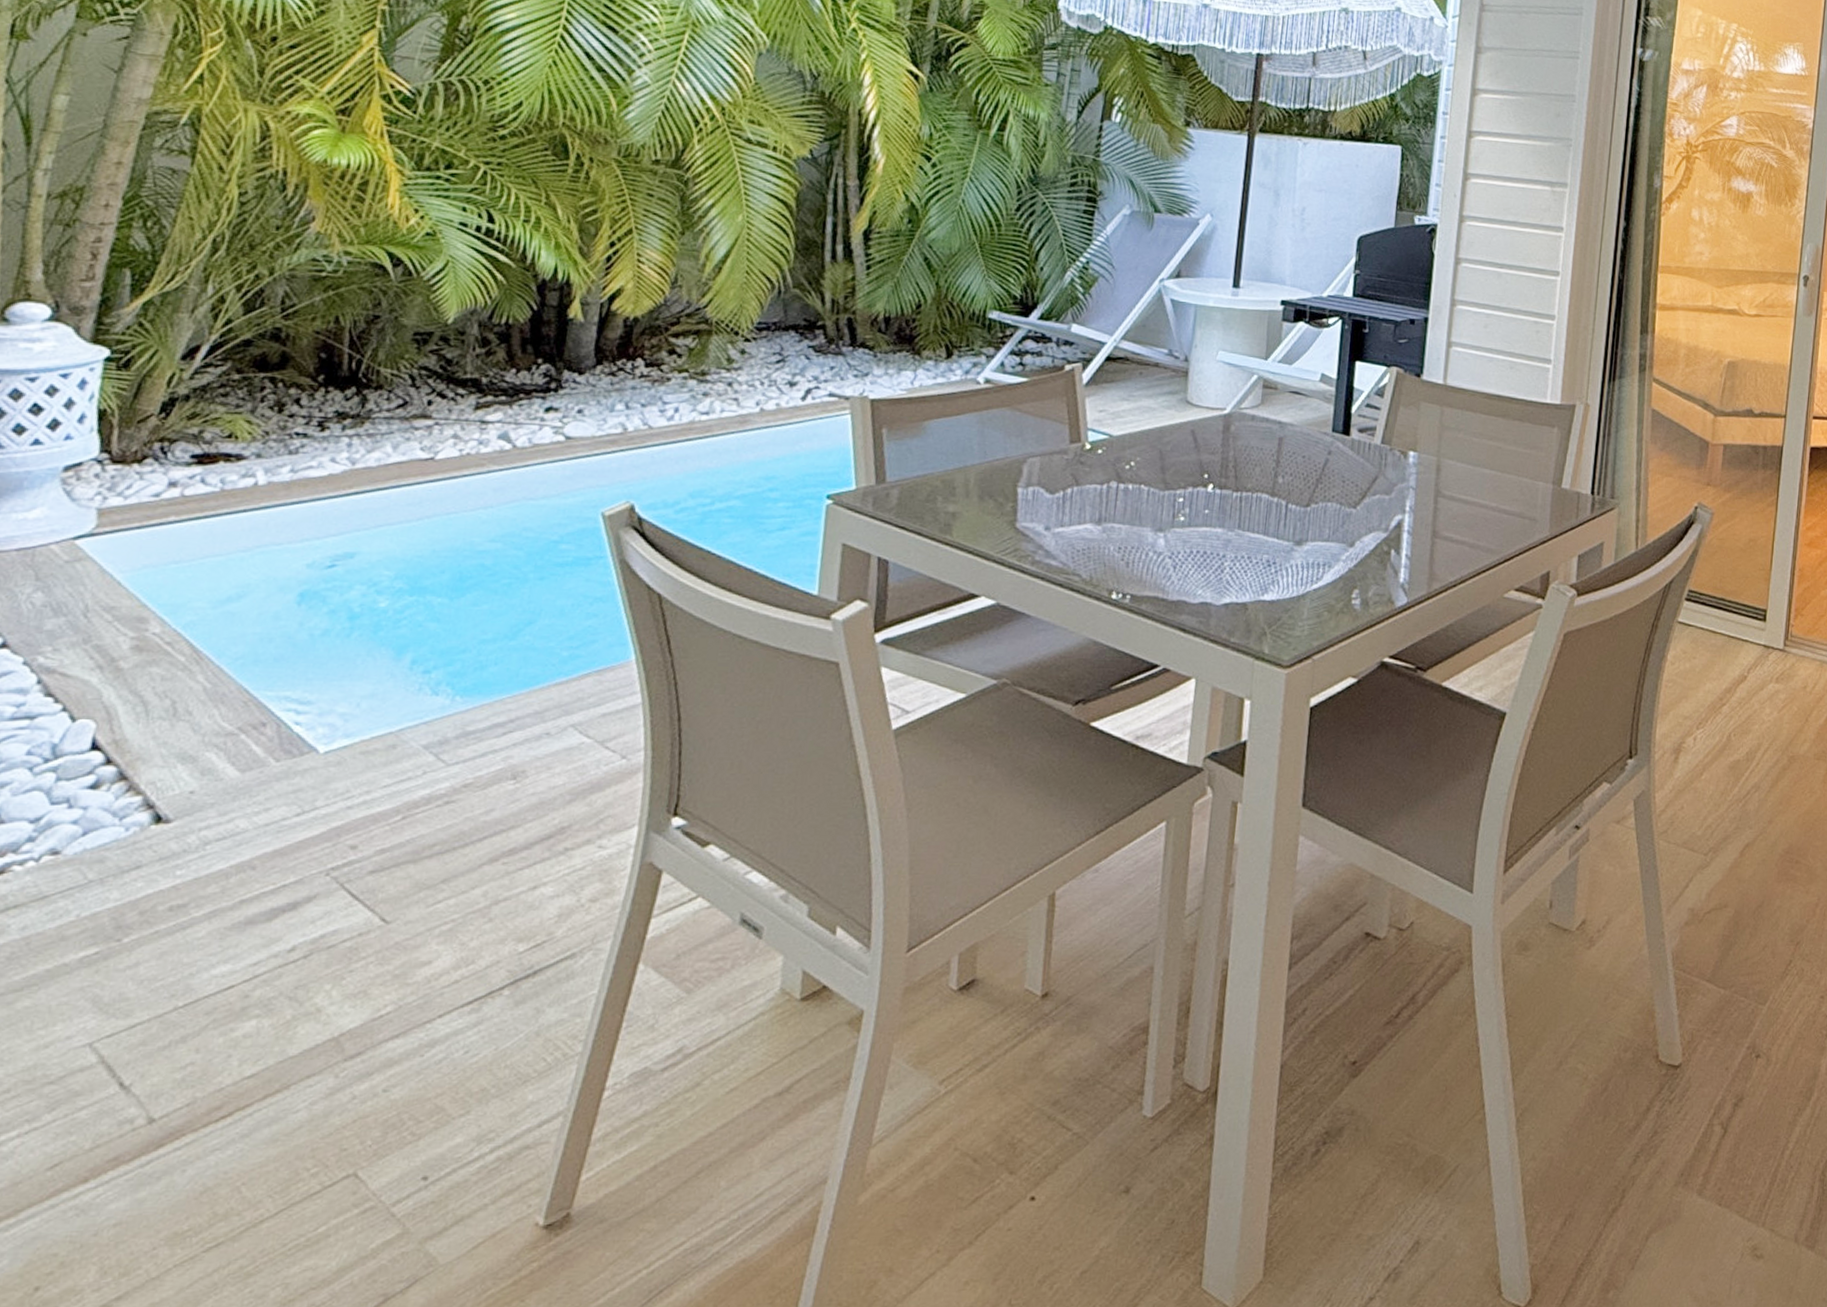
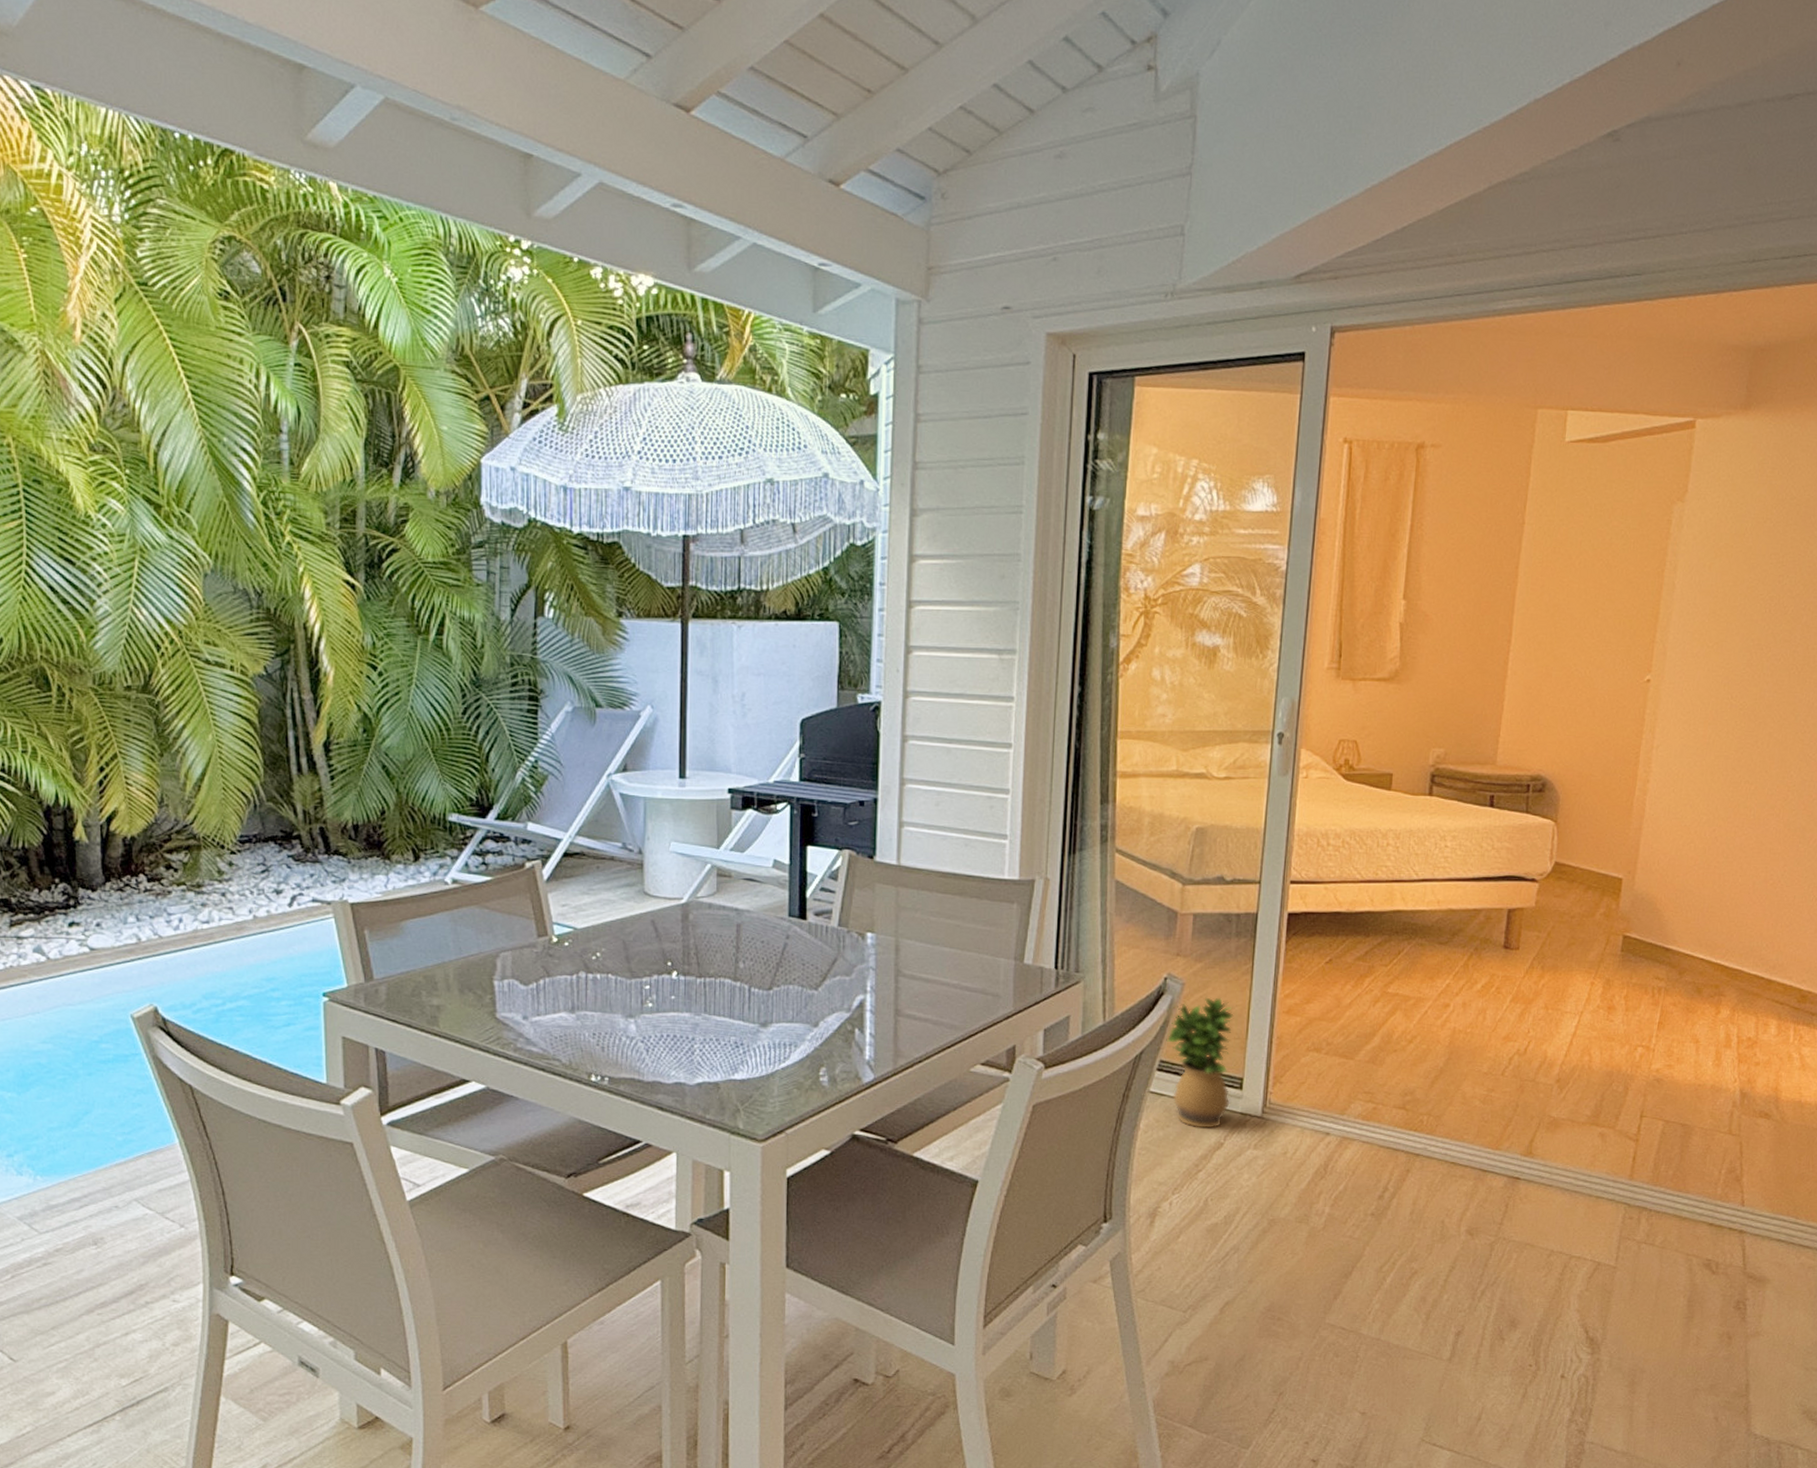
potted plant: none [1695,527,1759,661] -> present [1166,997,1234,1128]

